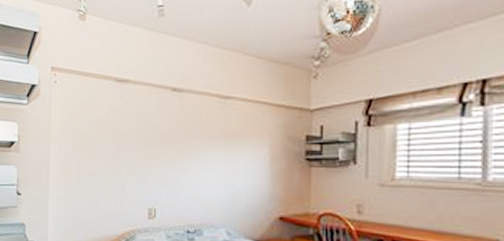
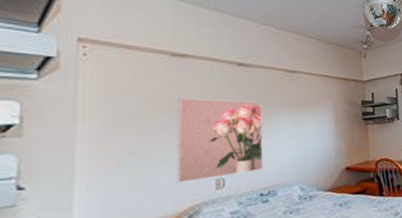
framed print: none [117,124,193,208] -> present [176,97,263,183]

